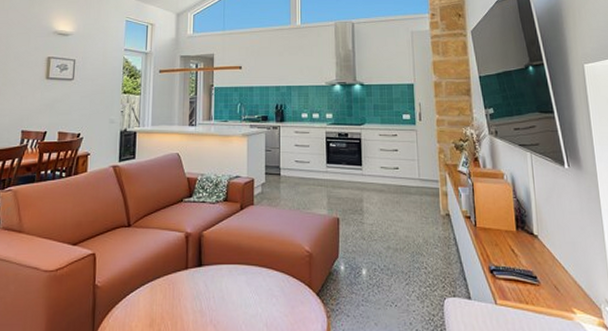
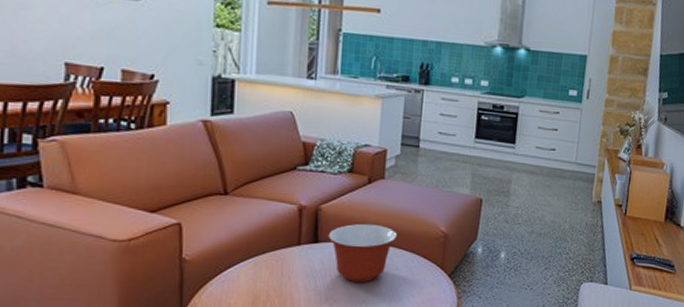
mixing bowl: none [210,246,268,304] -> present [328,223,397,283]

